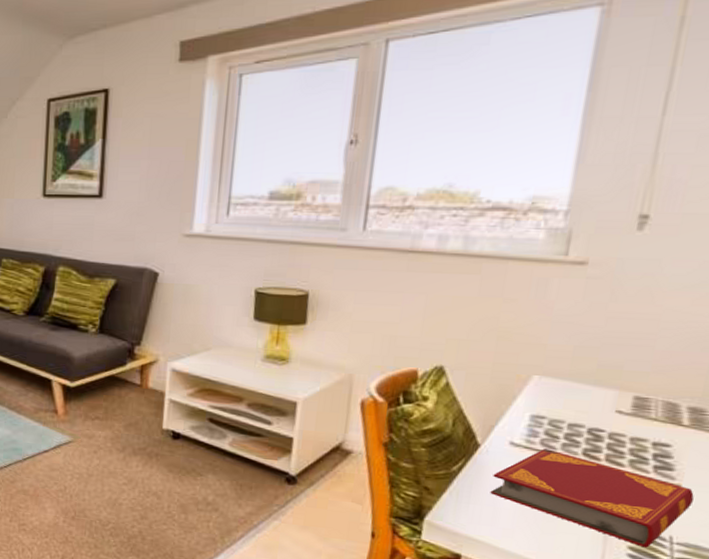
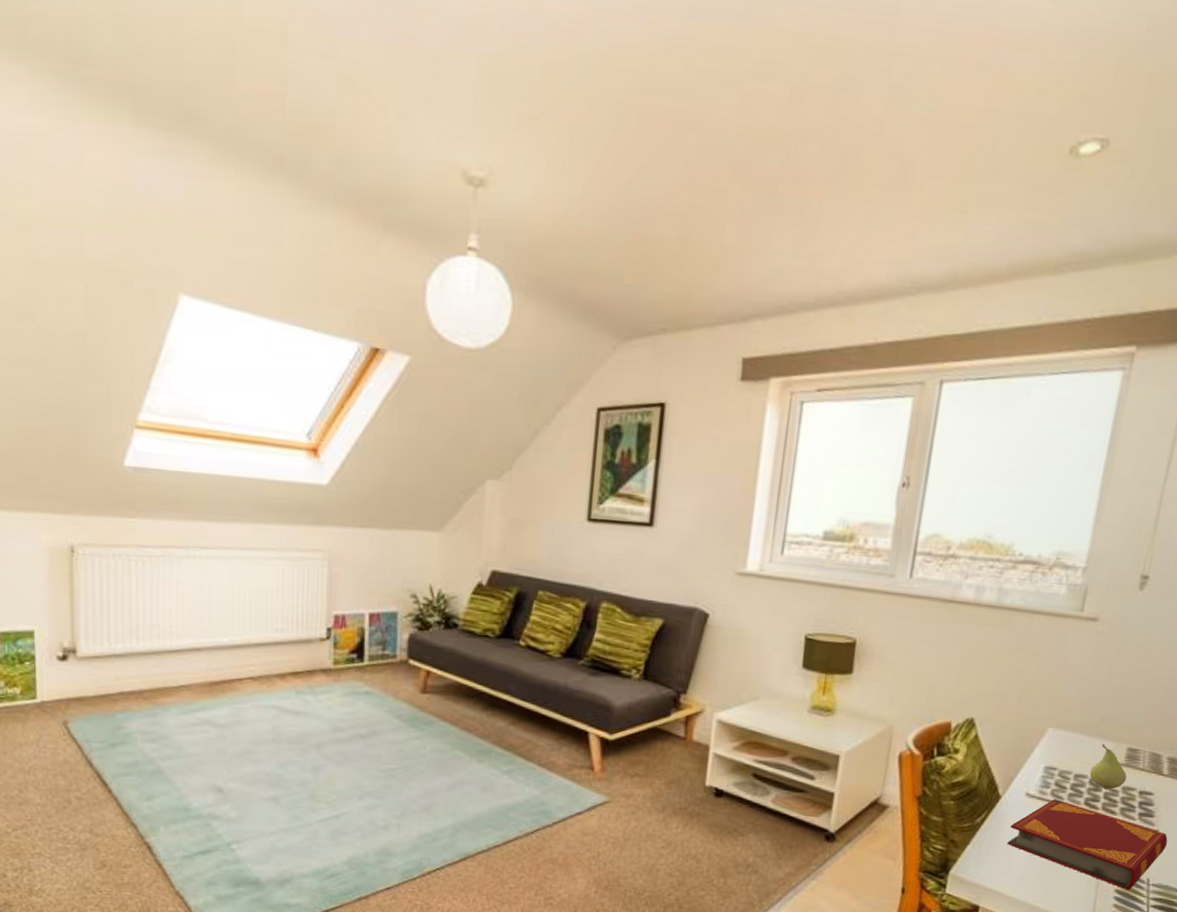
fruit: none [587,392,636,440] -> present [1090,744,1127,790]

